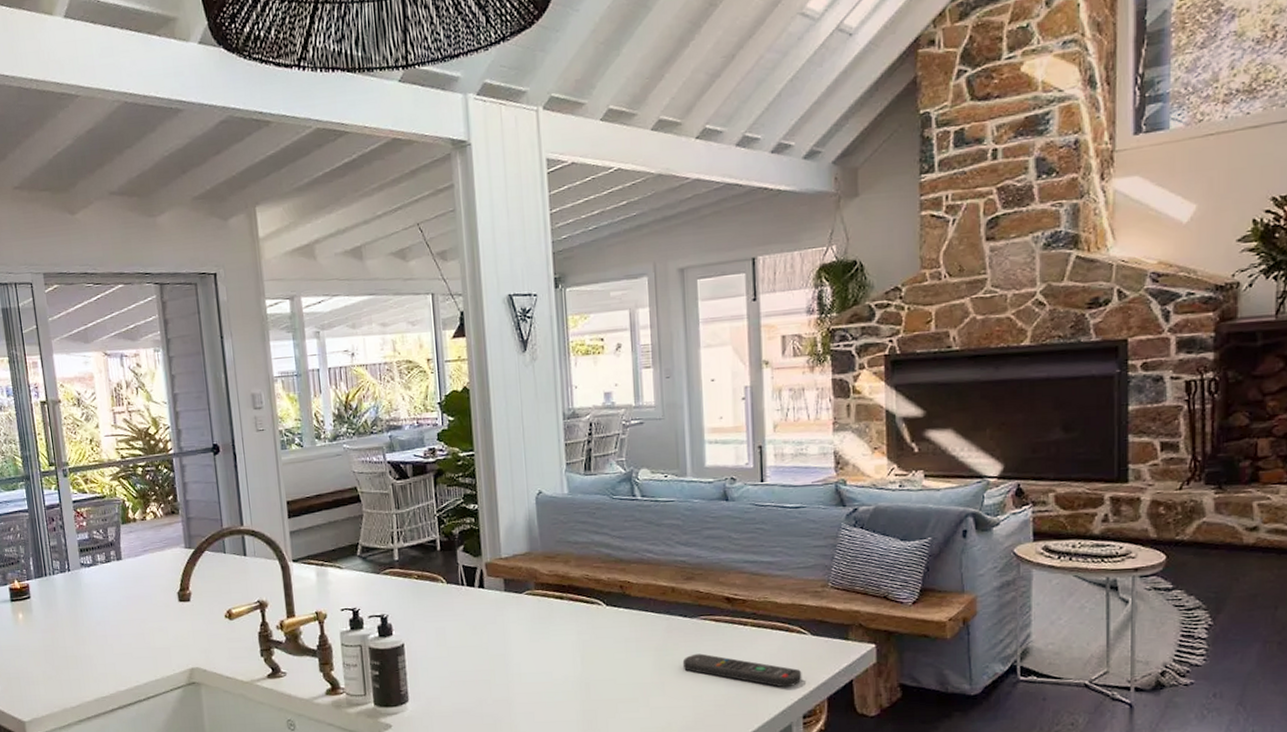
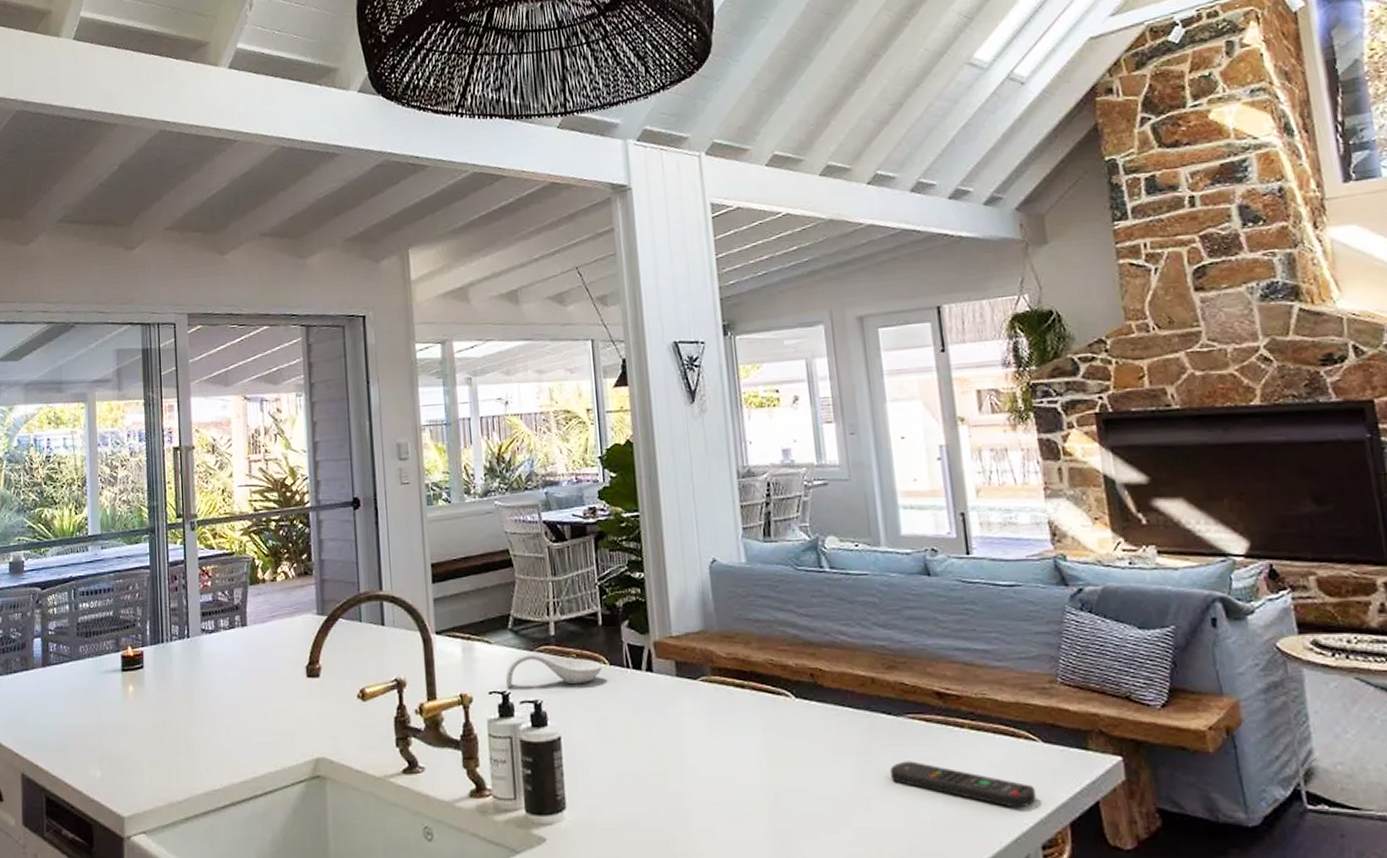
spoon rest: none [355,574,441,604] -> present [505,651,603,687]

